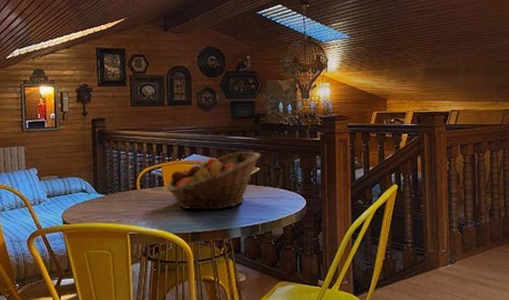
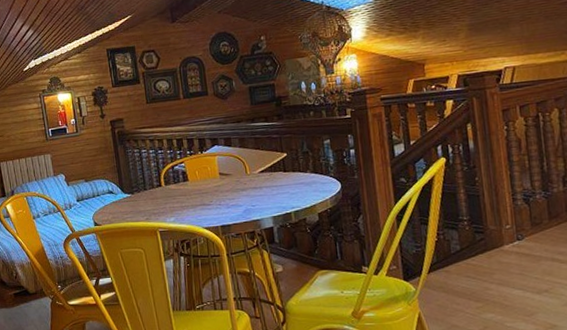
fruit basket: present [167,150,261,210] -> none [191,137,287,203]

